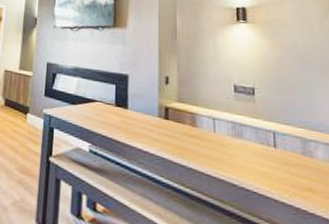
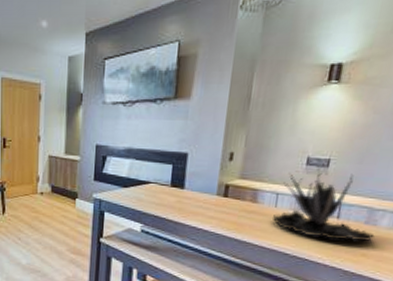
plant: none [214,93,315,175] -> present [273,166,375,242]

